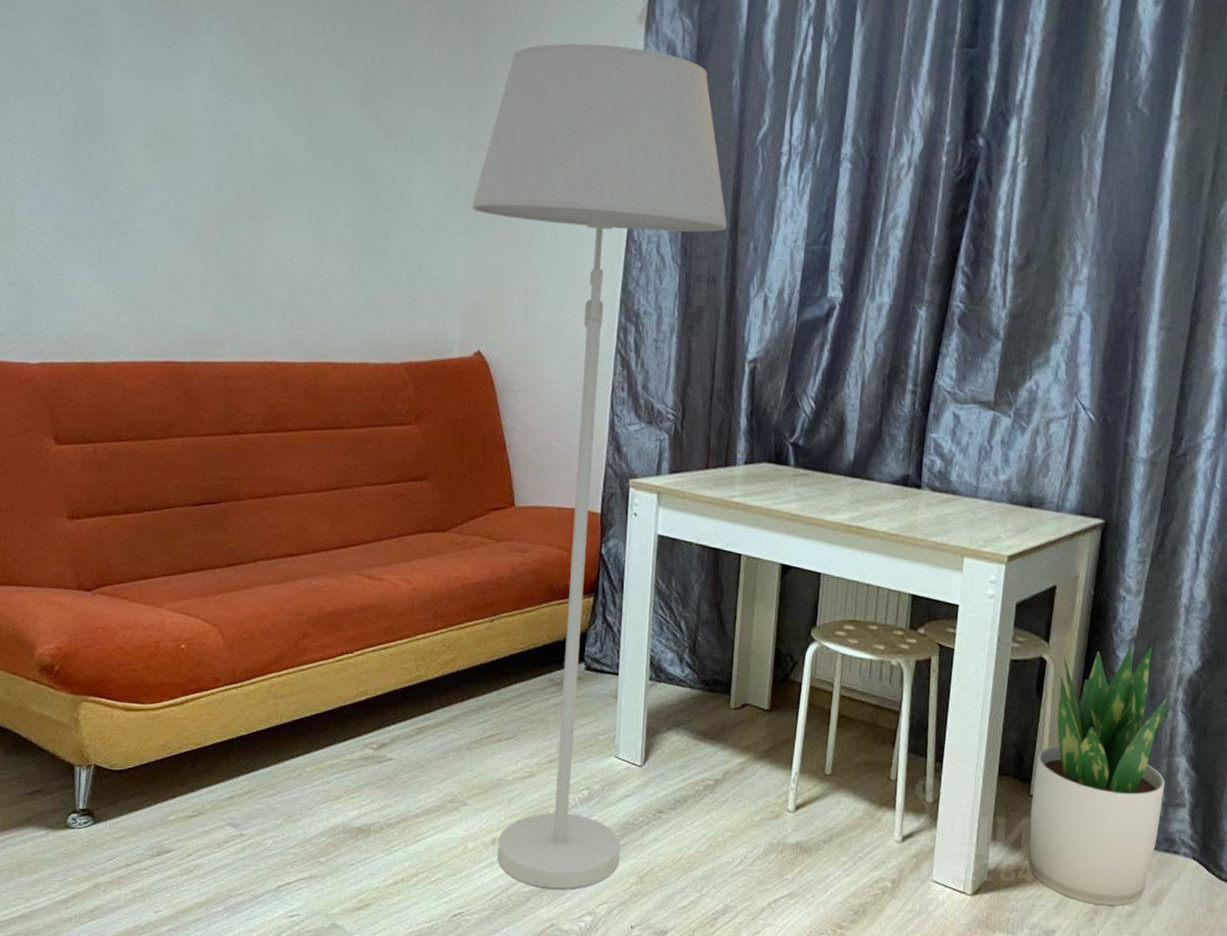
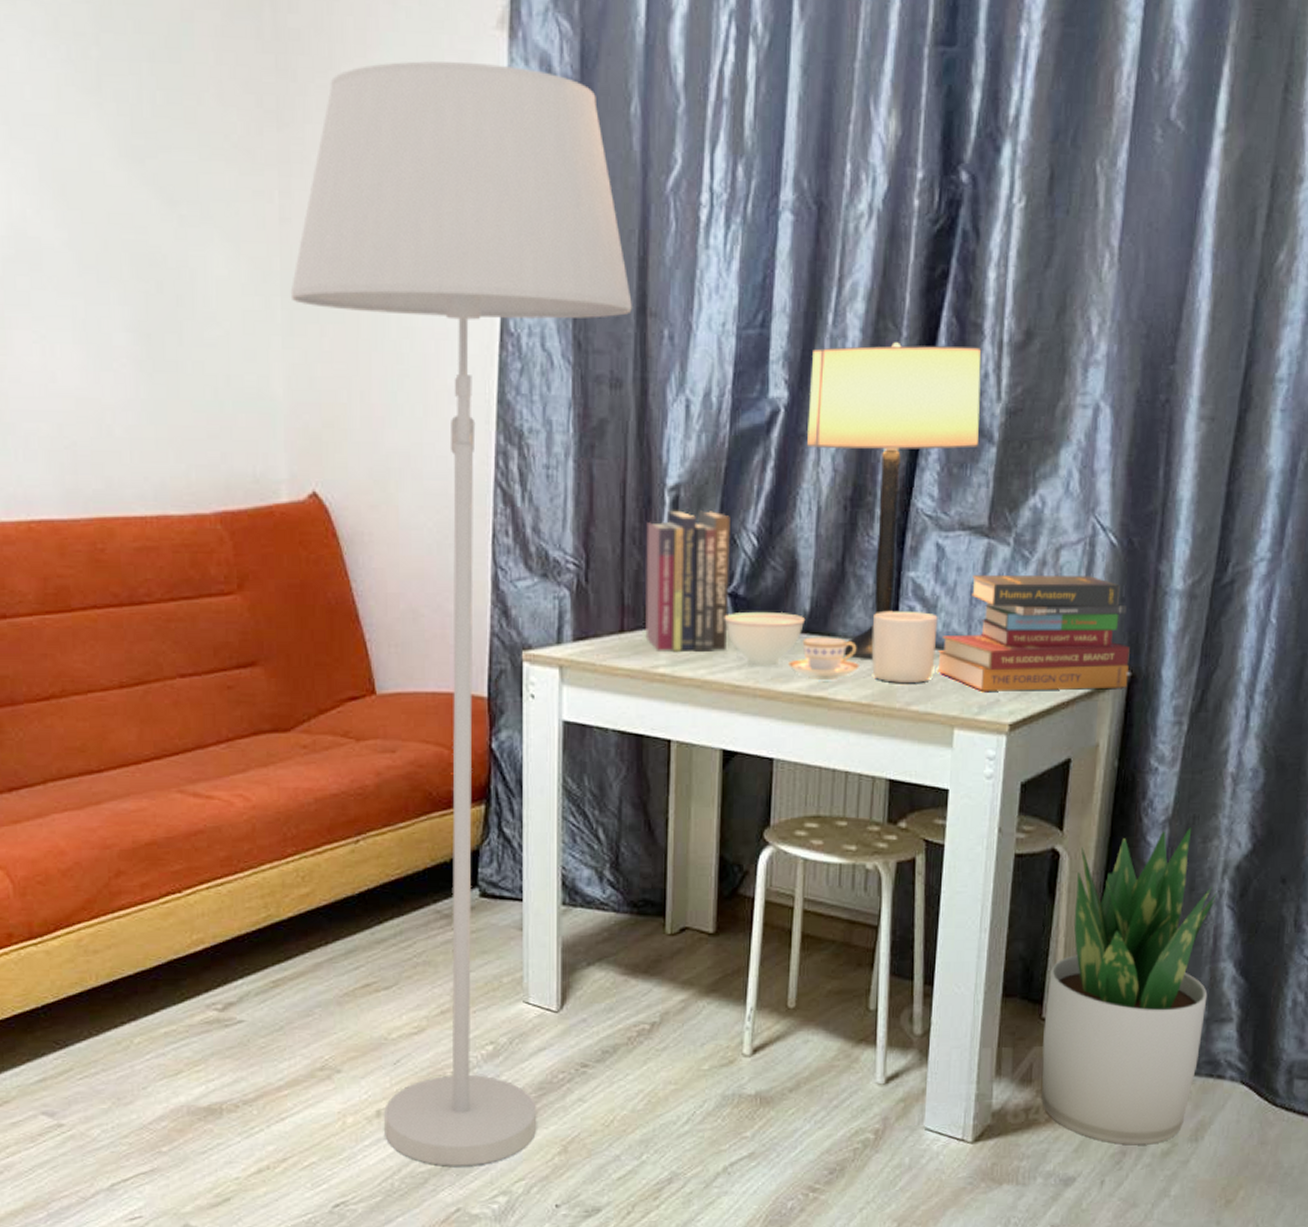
books: none [725,378,795,487] -> present [645,510,730,651]
bowl: none [786,458,850,501] -> present [724,611,806,666]
teacup: none [834,480,891,514] -> present [787,637,859,680]
table lamp: none [855,260,992,501] -> present [806,342,982,661]
mug: none [901,463,953,520] -> present [872,610,938,683]
books: none [951,439,1104,533] -> present [936,575,1130,691]

